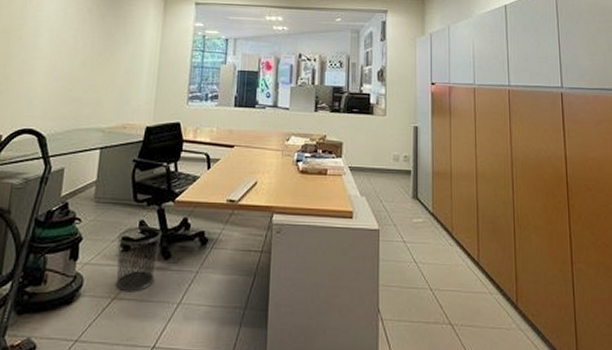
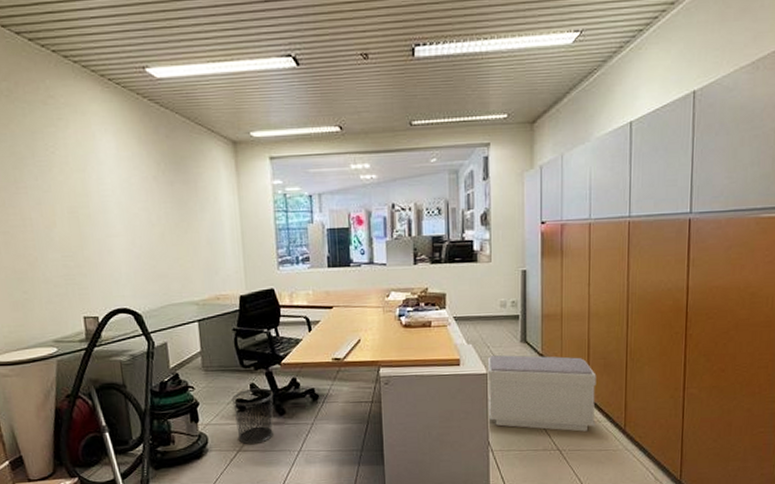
bench: none [379,211,487,304] -> present [487,355,597,432]

